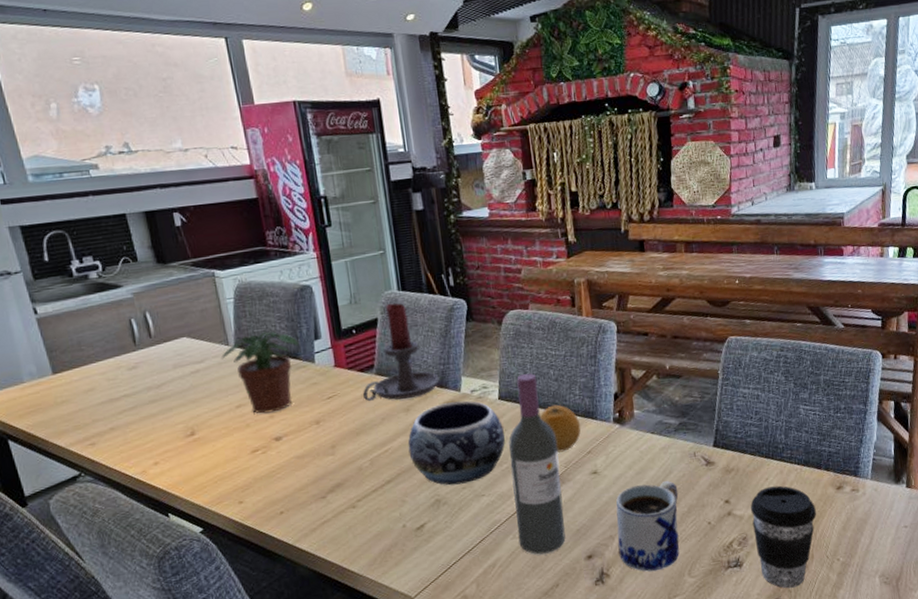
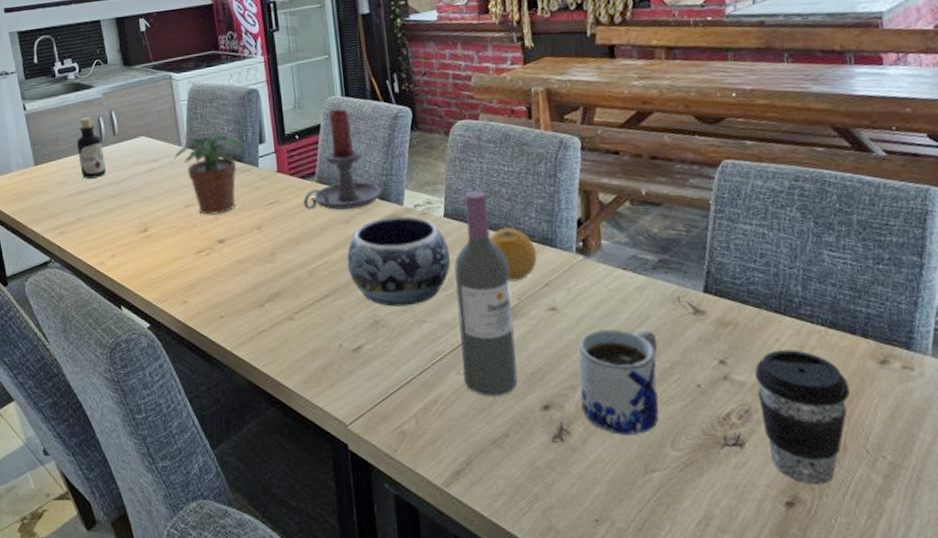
bottle: none [104,319,142,385] -> present [76,117,106,179]

